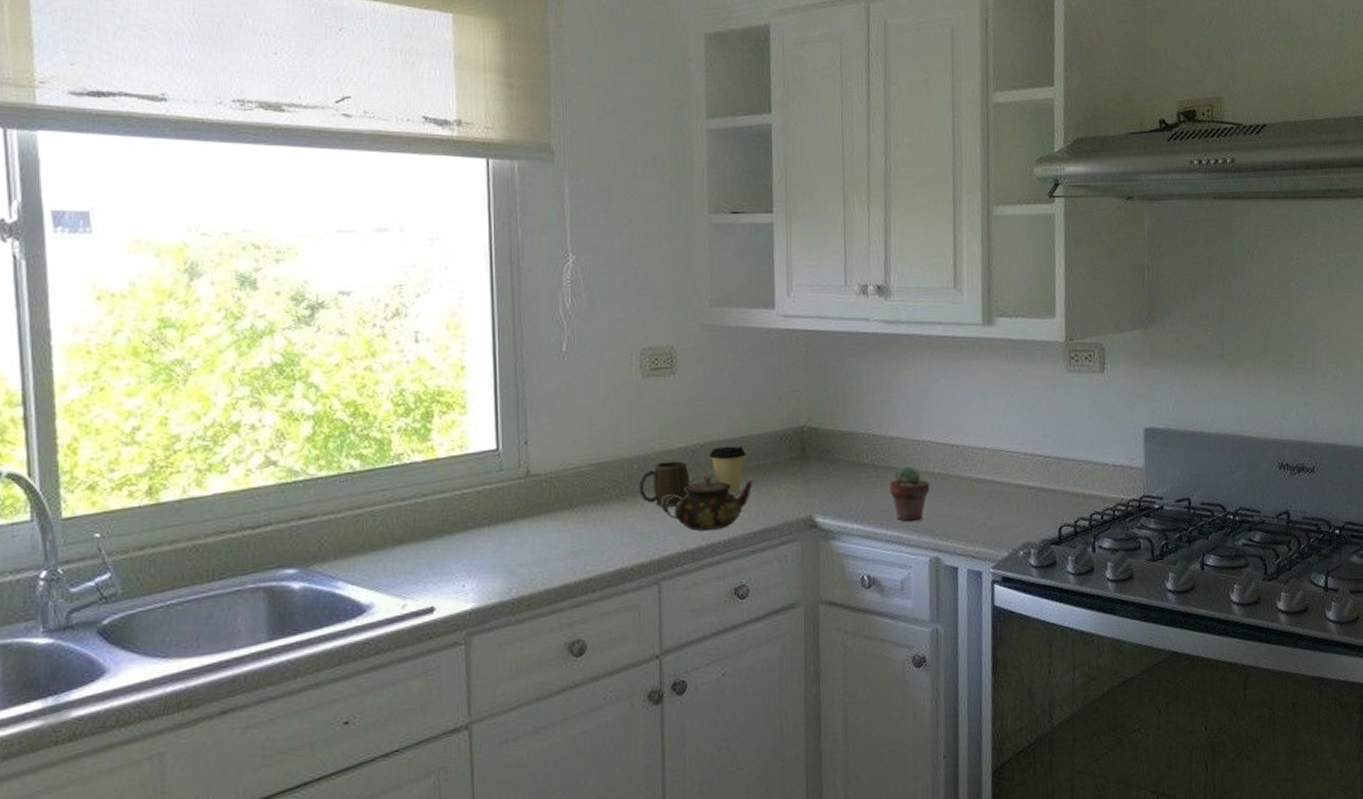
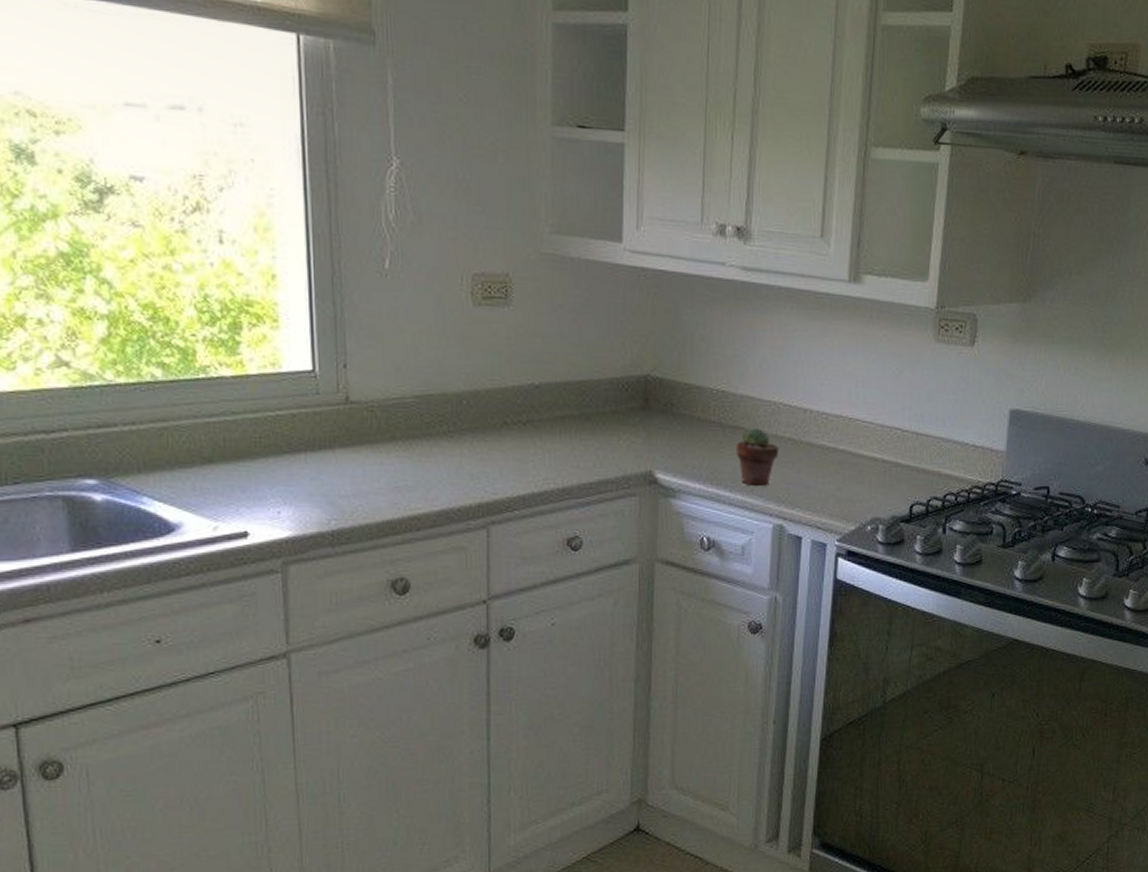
mug: present [639,461,689,507] -> none [468,400,522,449]
teapot: present [660,475,755,531] -> none [490,419,592,476]
coffee cup: present [709,446,746,496] -> none [545,389,584,443]

